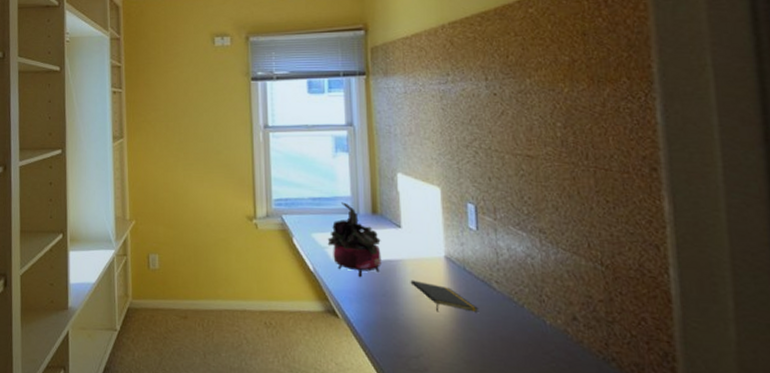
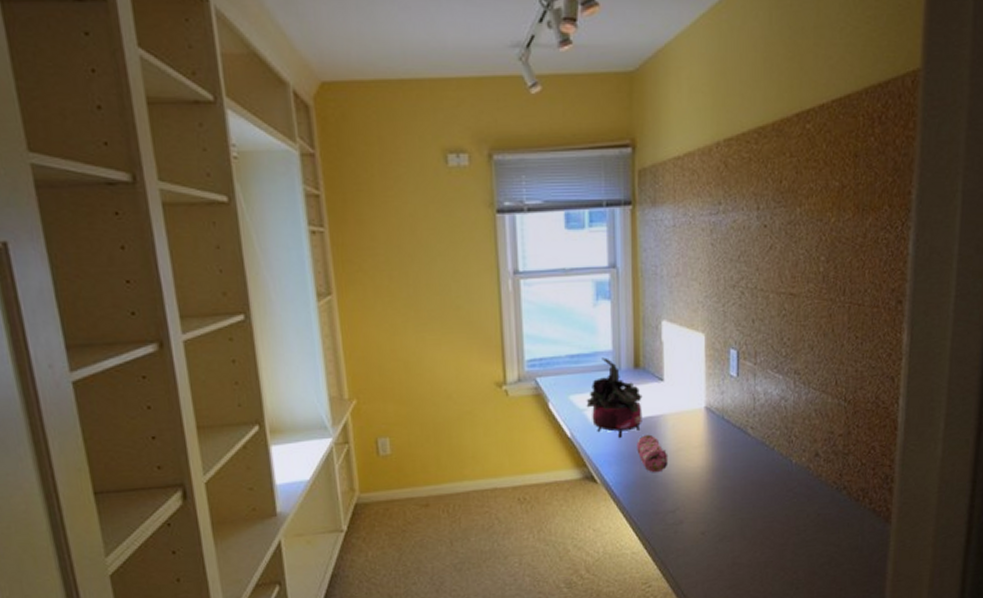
pencil case: none [376,277,410,316] -> present [637,434,669,473]
notepad: present [410,280,479,312] -> none [670,434,734,465]

